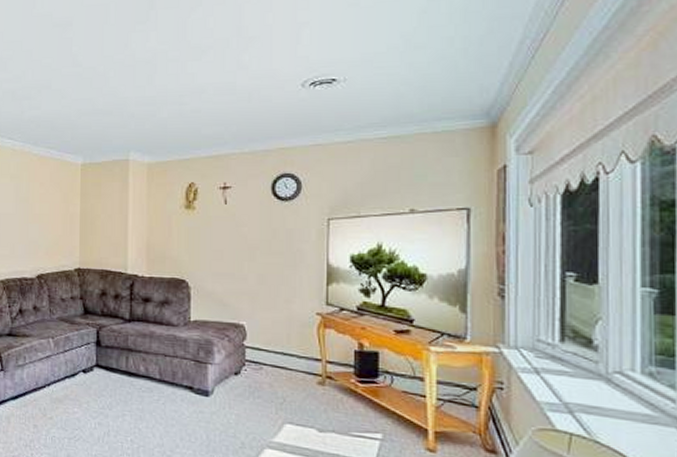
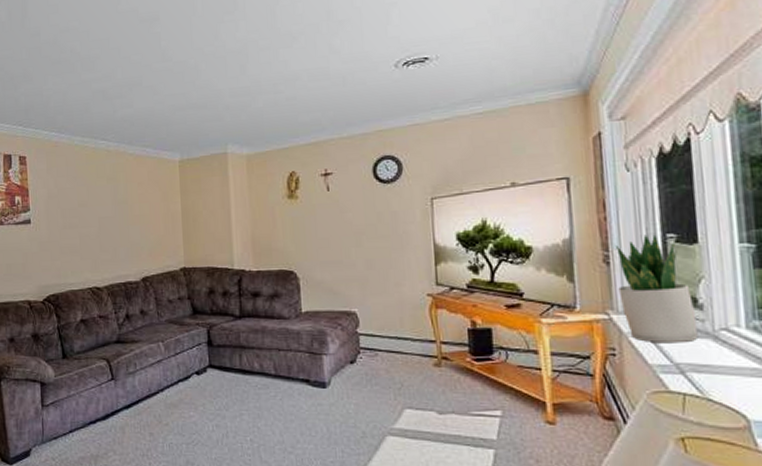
planter: none [511,271,591,383] -> present [614,234,699,344]

